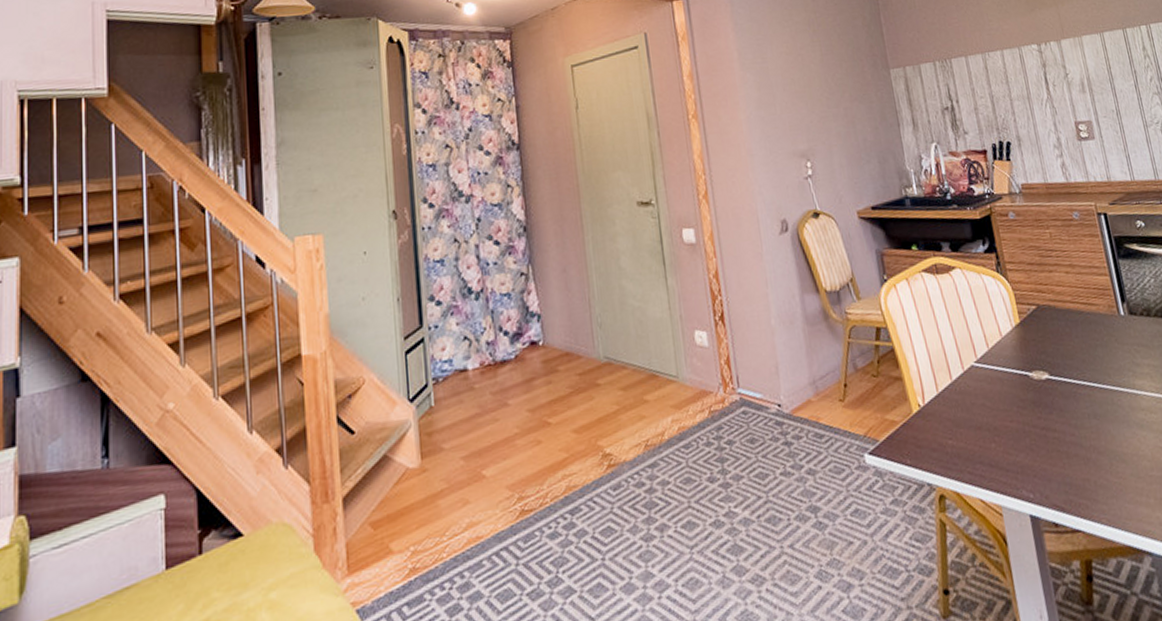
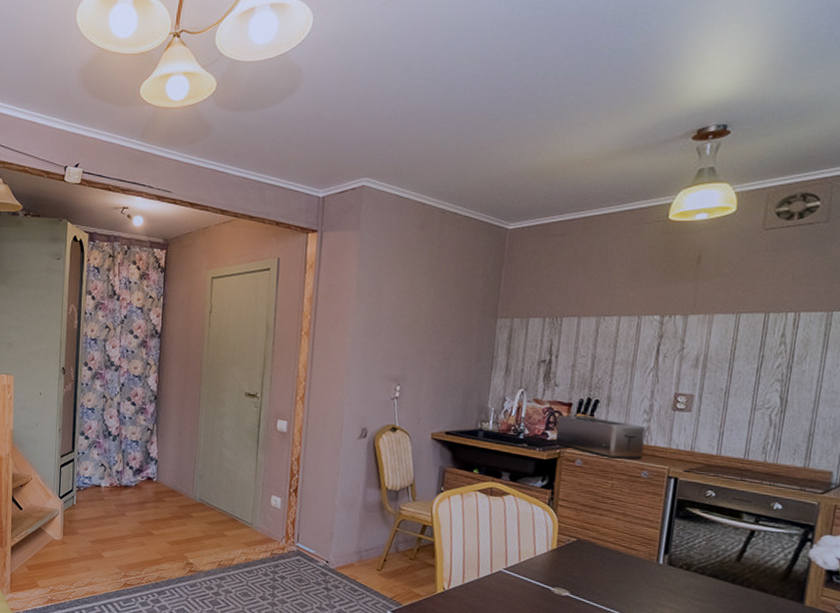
toaster: none [977,161,1068,205] -> present [556,415,646,460]

